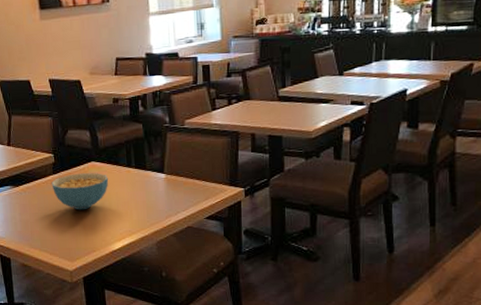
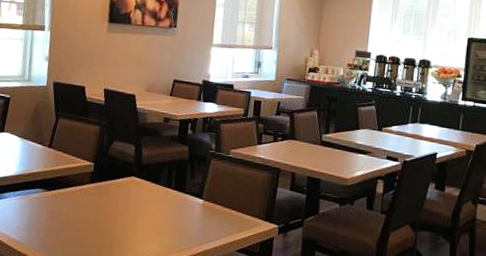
cereal bowl: present [51,173,109,210] -> none [85,186,146,225]

